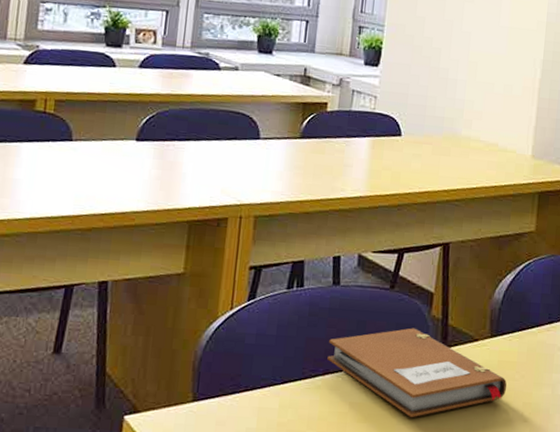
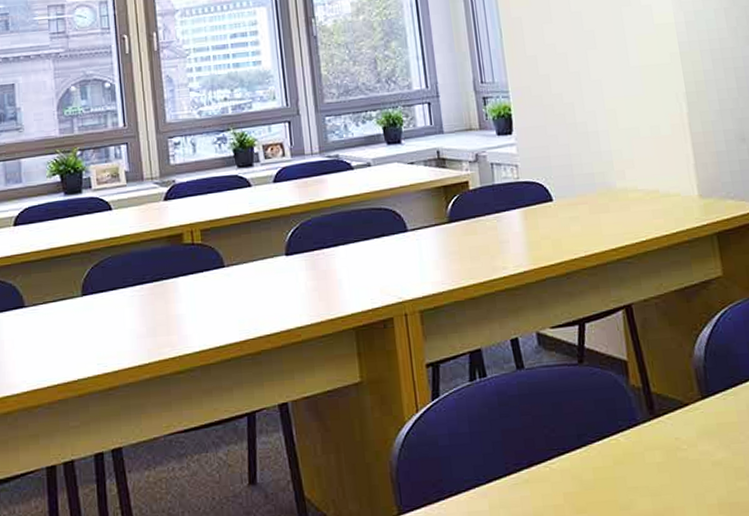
notebook: present [327,328,507,417] -> none [526,401,734,500]

